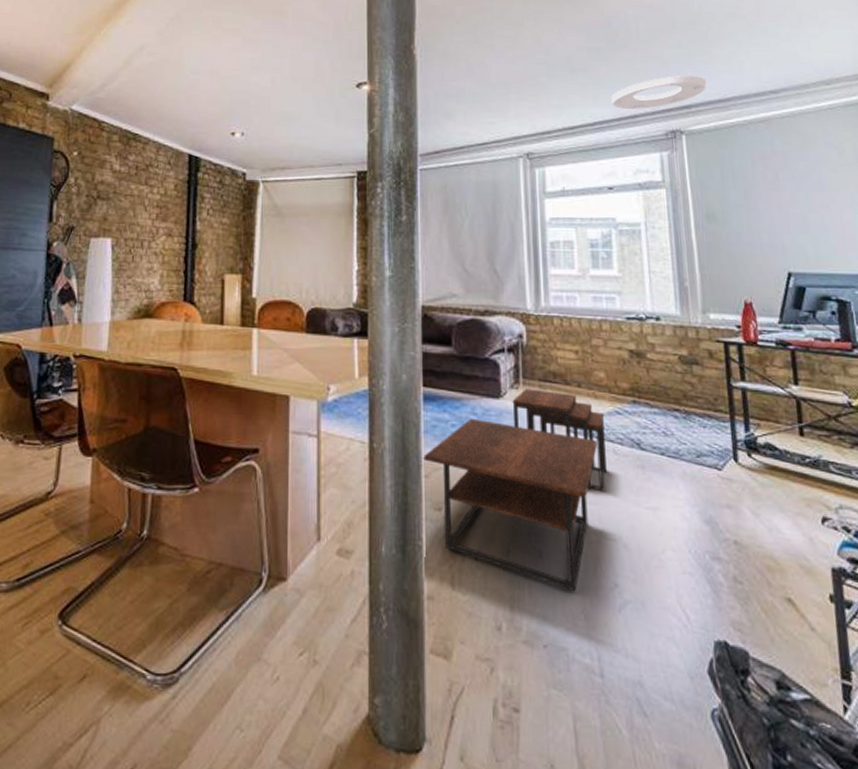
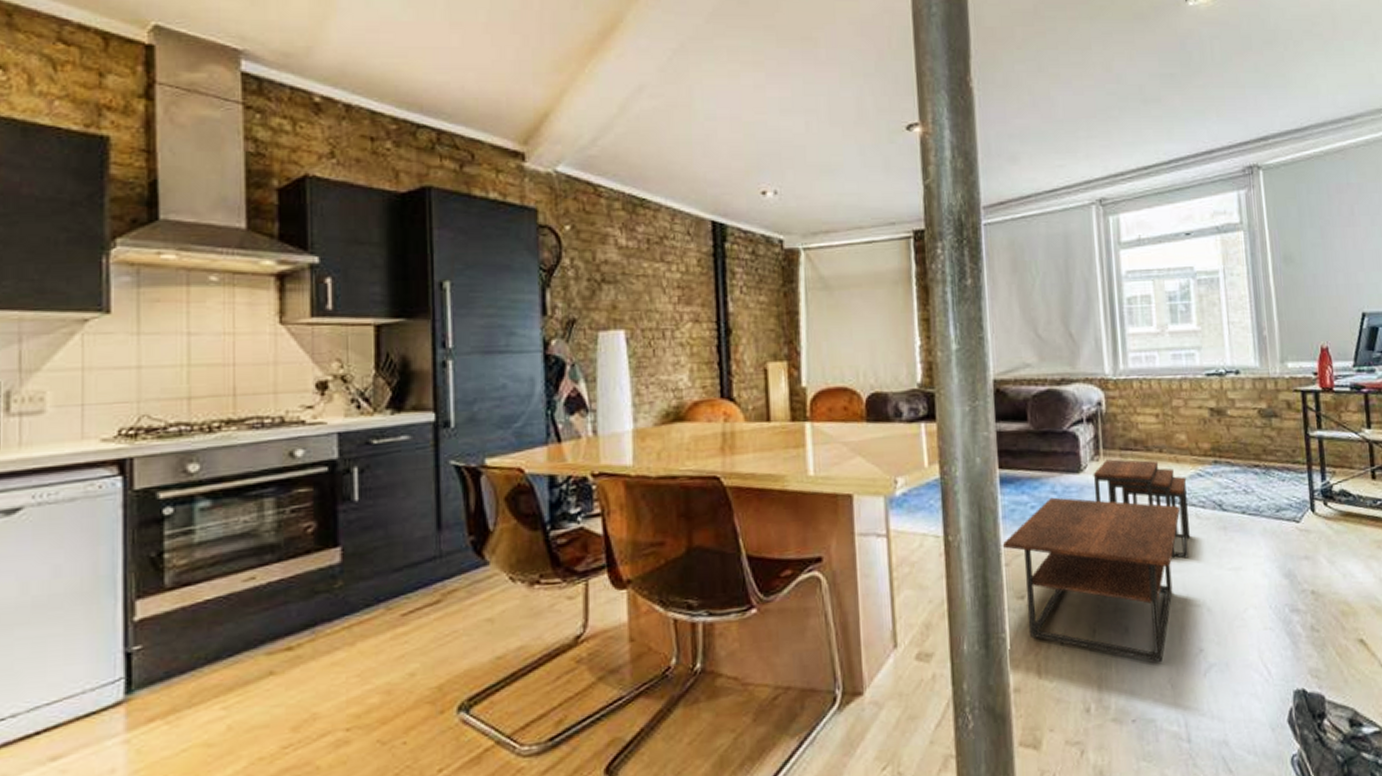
ceiling light: present [611,76,707,110] -> none [1186,103,1284,145]

